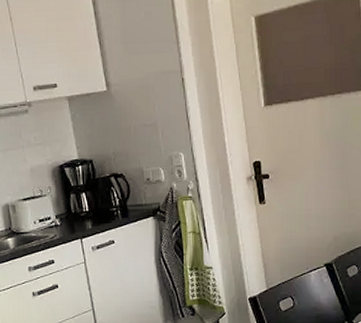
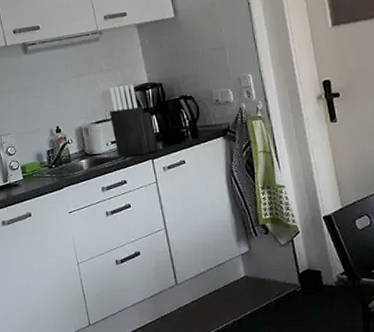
knife block: none [37,160,87,235] -> present [109,84,158,156]

